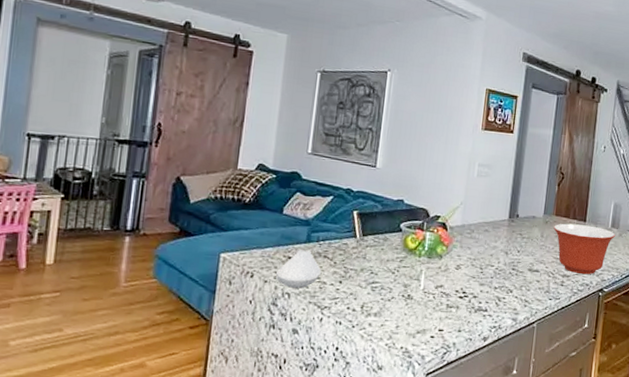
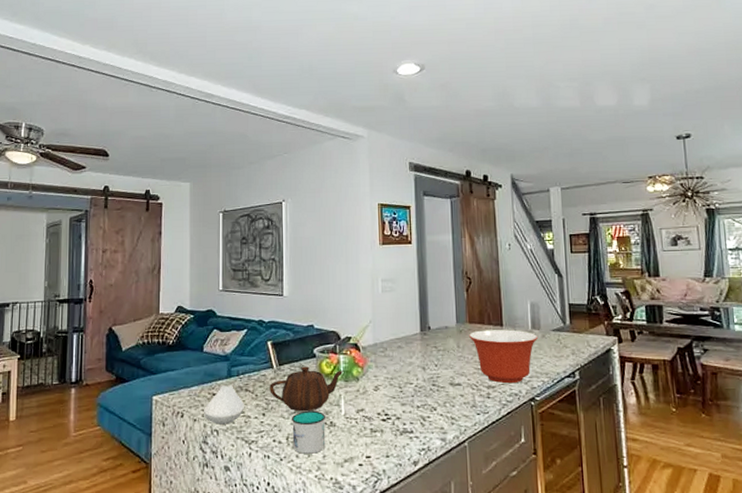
teapot: none [349,239,428,283] -> present [269,366,344,412]
mug: none [366,282,405,323] -> present [291,410,326,454]

